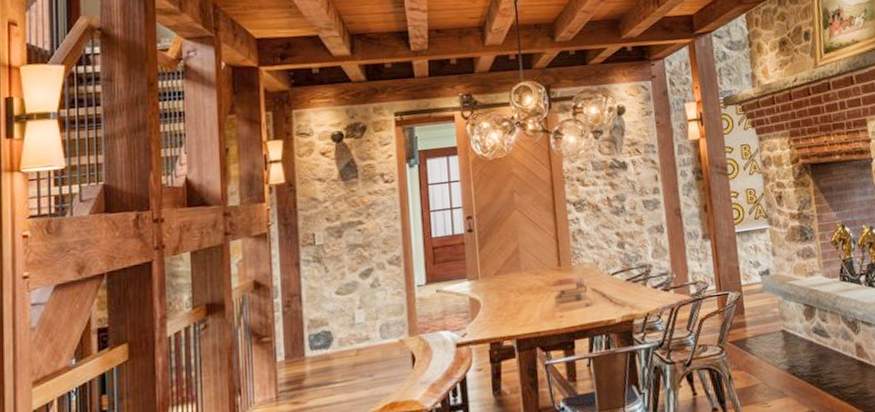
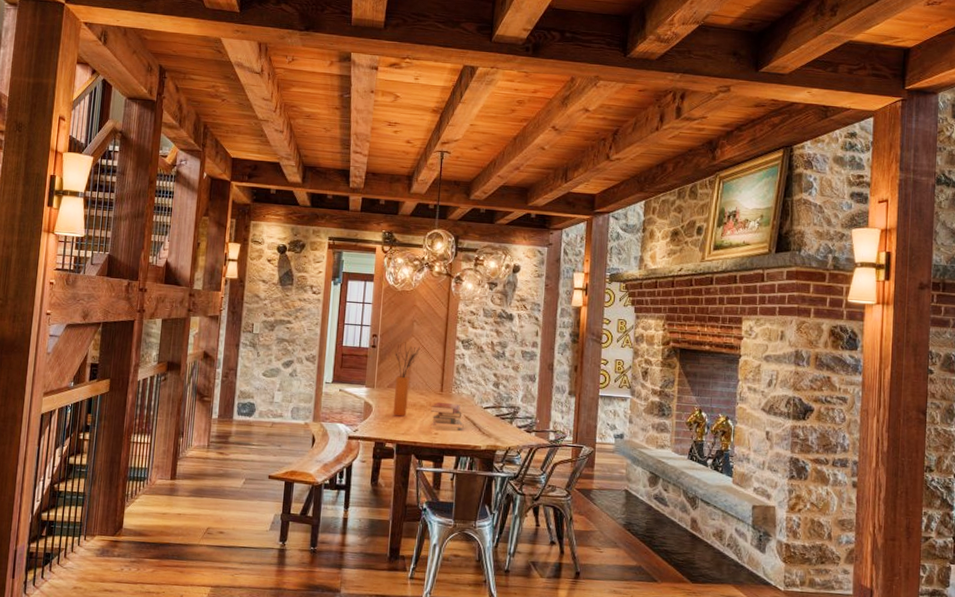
vase: none [497,218,526,307] -> present [393,342,420,417]

